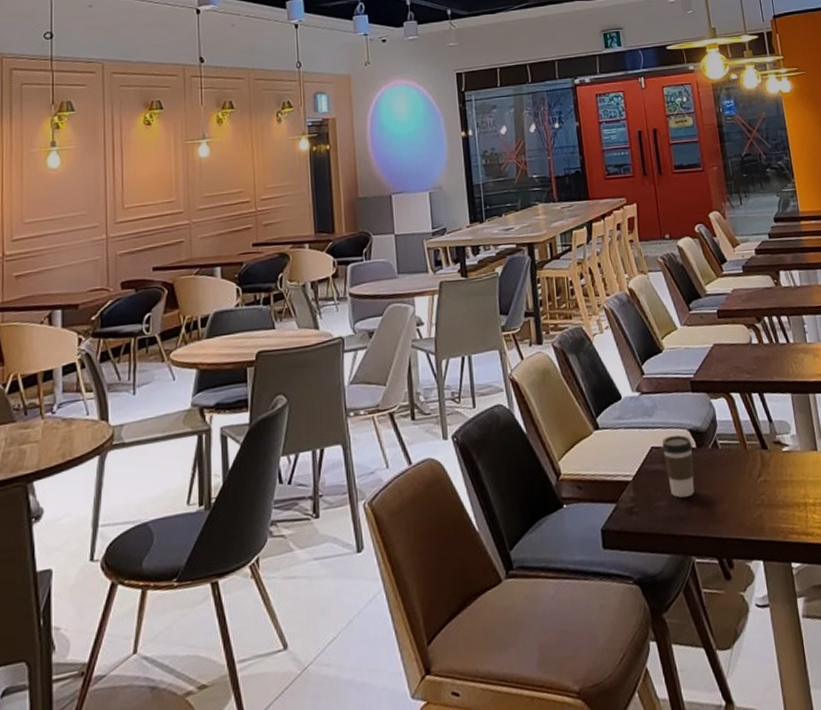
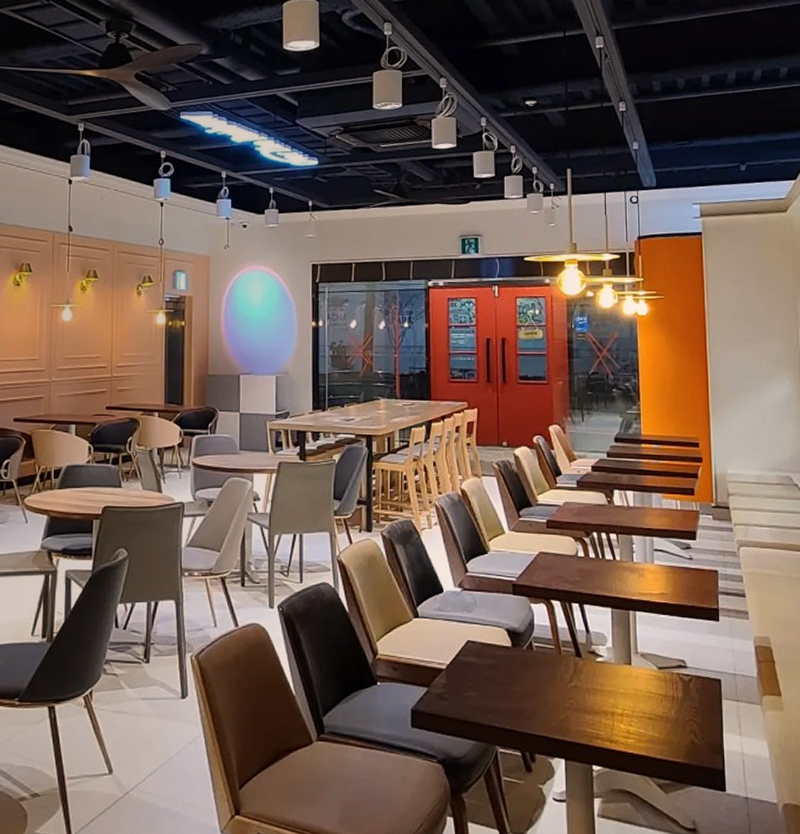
coffee cup: present [662,435,695,498] -> none [478,632,509,691]

